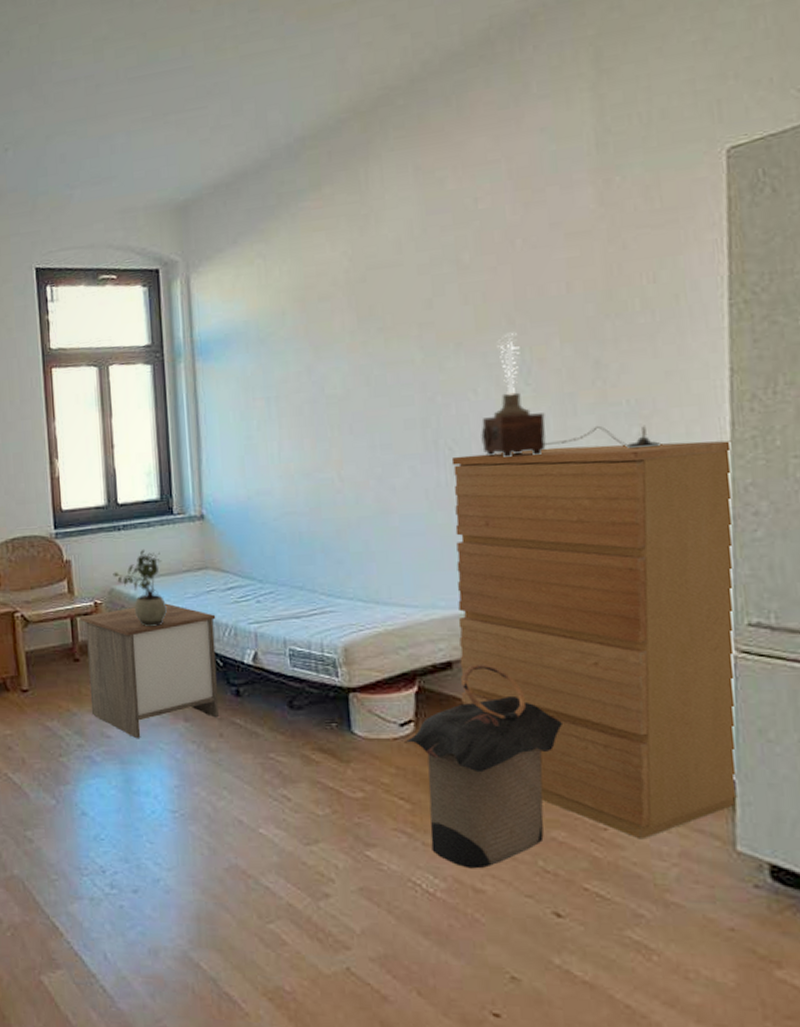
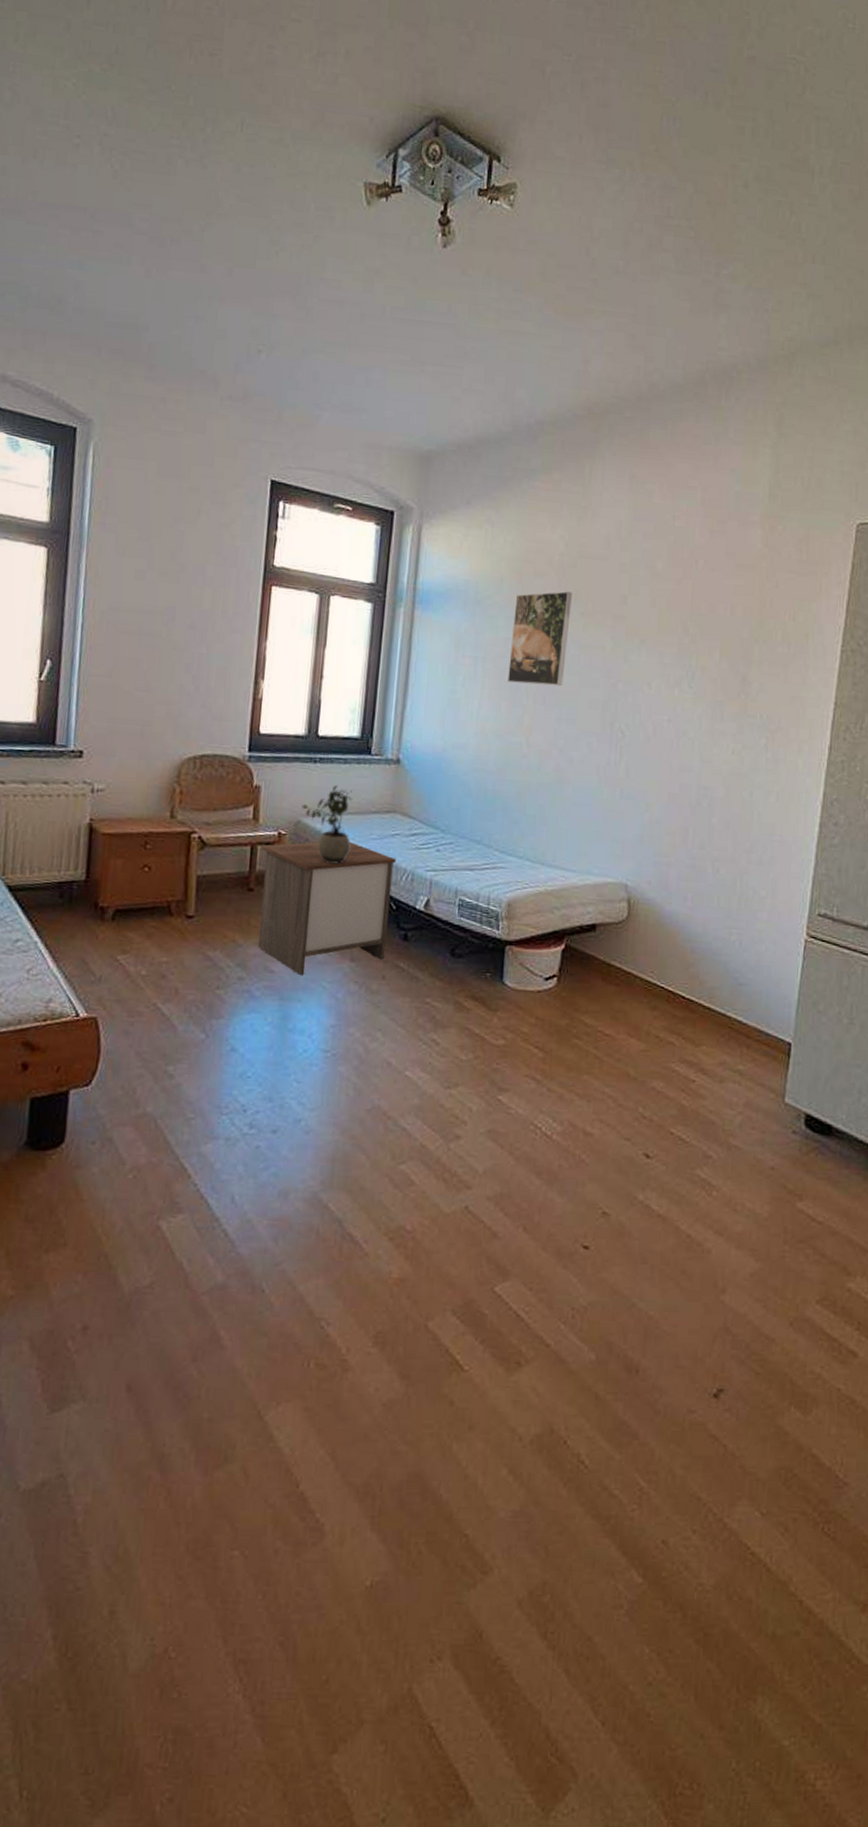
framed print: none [302,309,370,417] -> present [507,591,572,686]
laundry hamper: present [405,663,564,869] -> none [547,928,676,1114]
dresser: present [451,440,737,840] -> none [599,740,828,1091]
table lamp: present [481,333,660,457] -> none [648,640,779,759]

